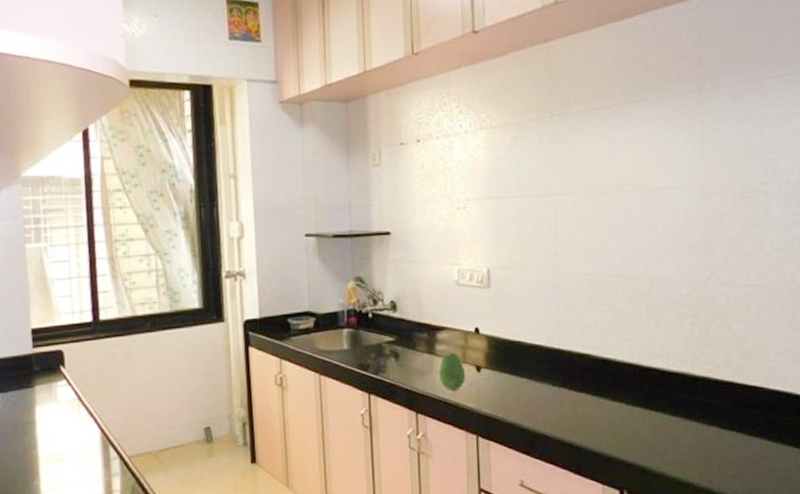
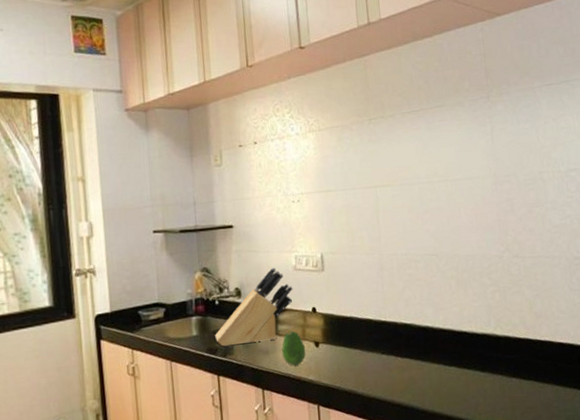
knife block: none [367,281,454,364] -> present [215,267,293,347]

